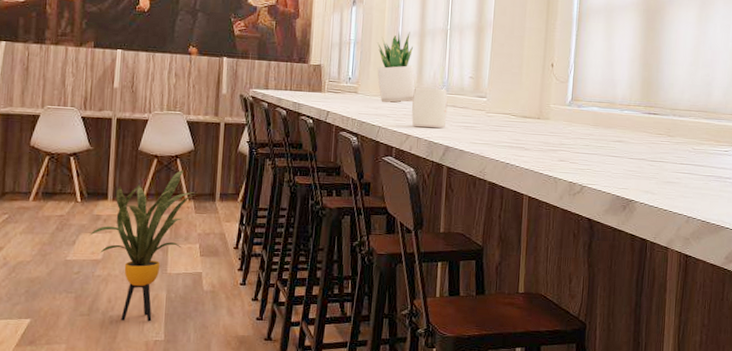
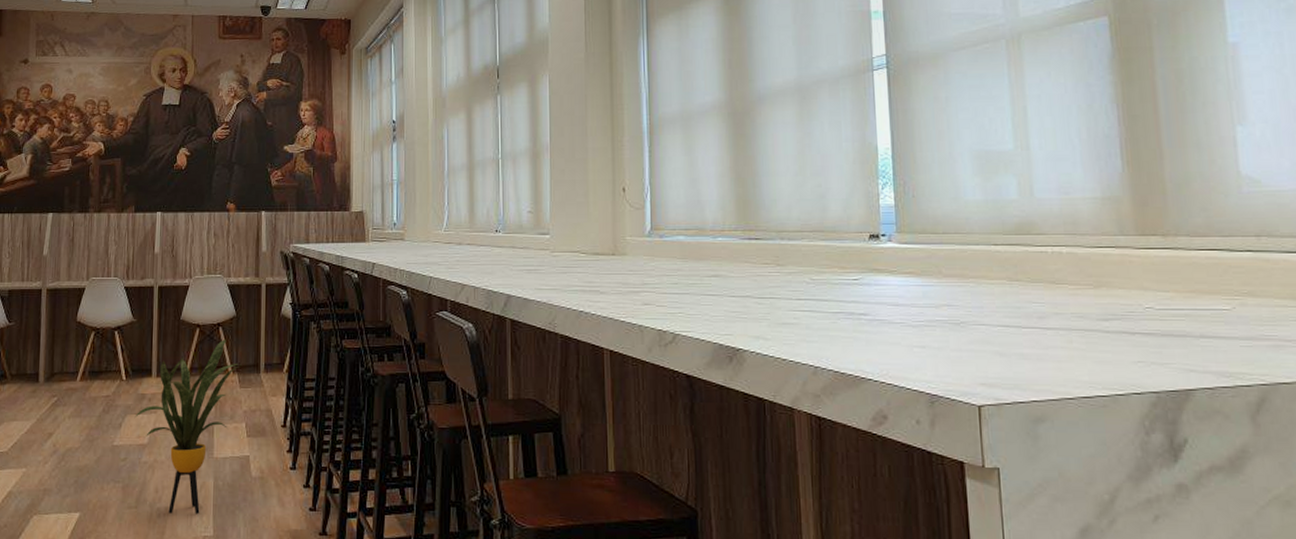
planter: present [377,31,415,103] -> none [422,165,467,249]
mug: present [411,88,448,128] -> none [466,227,506,275]

